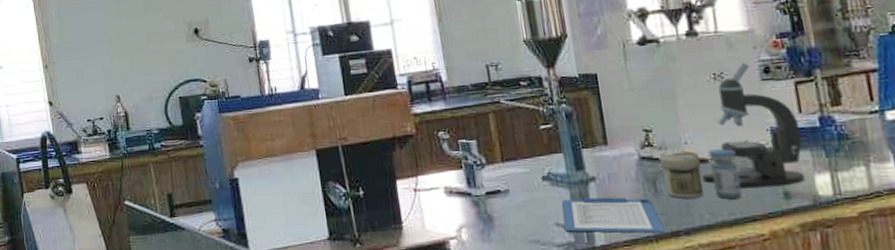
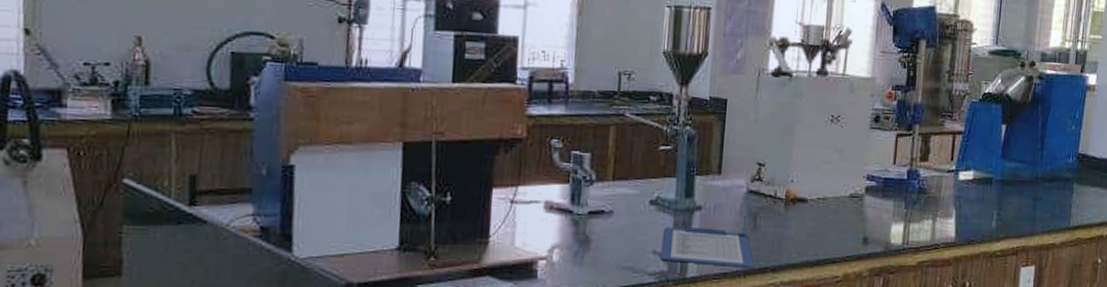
jar: present [659,150,704,198] -> none [764,187,801,236]
microscope: present [702,62,805,189] -> none [798,108,891,231]
medicine: present [708,149,743,199] -> none [807,190,833,240]

